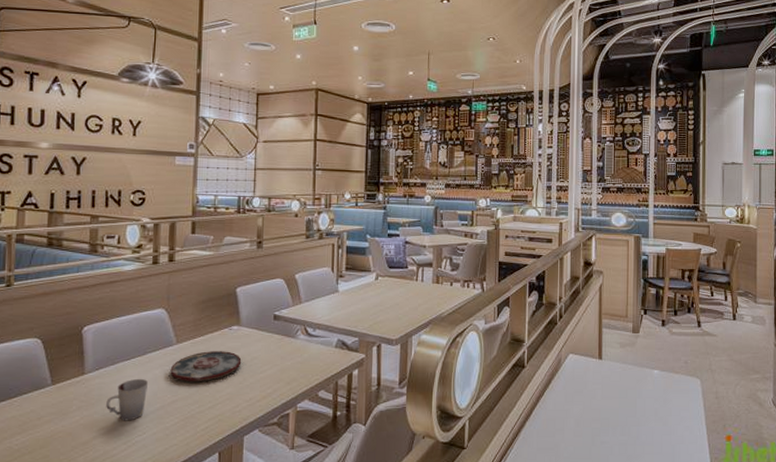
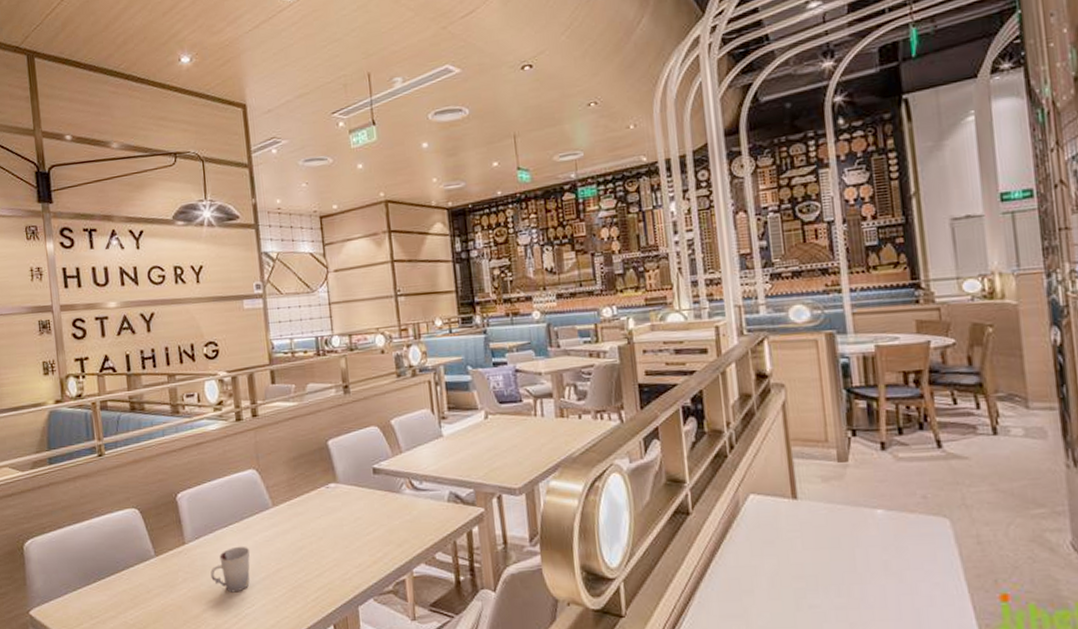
plate: present [170,351,242,381] -> none [270,512,345,548]

